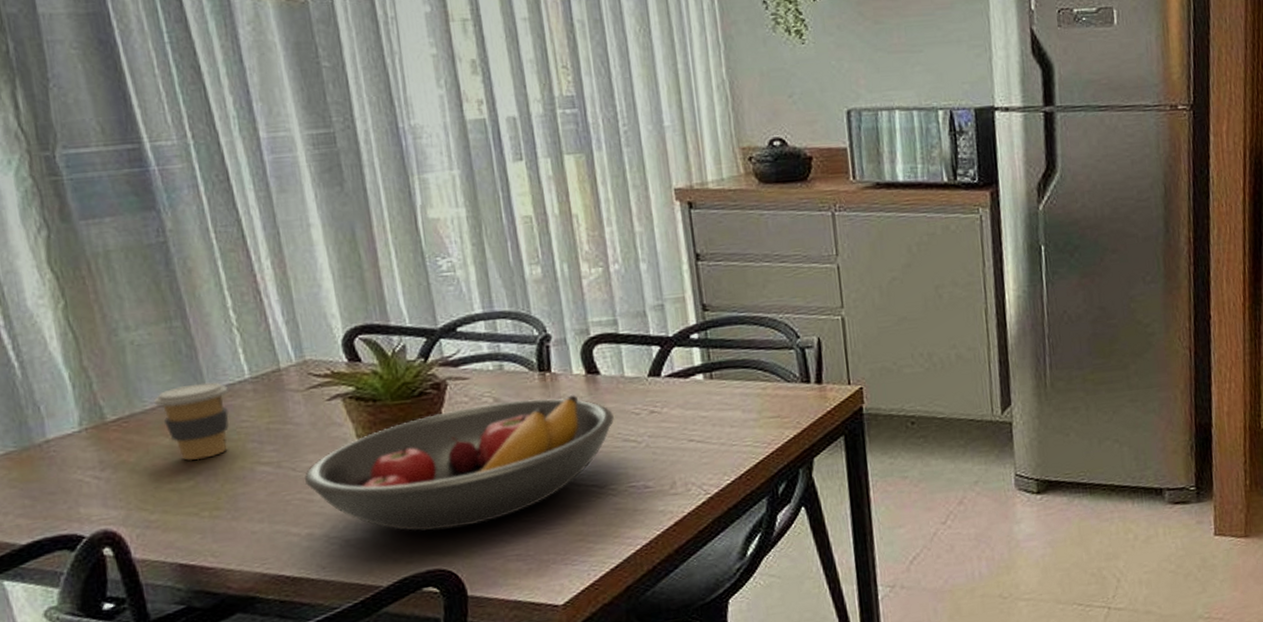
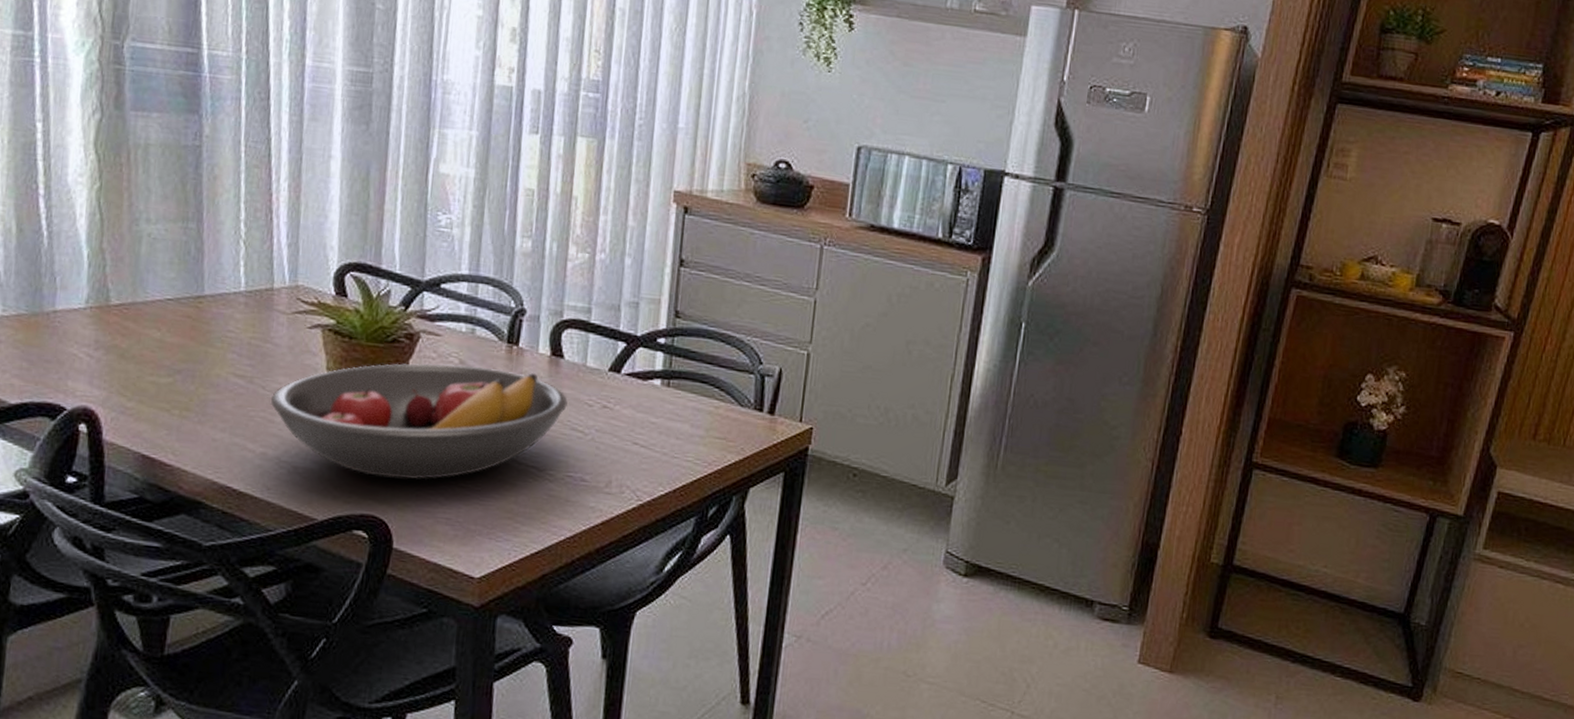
coffee cup: present [153,382,229,461] -> none [155,285,223,360]

